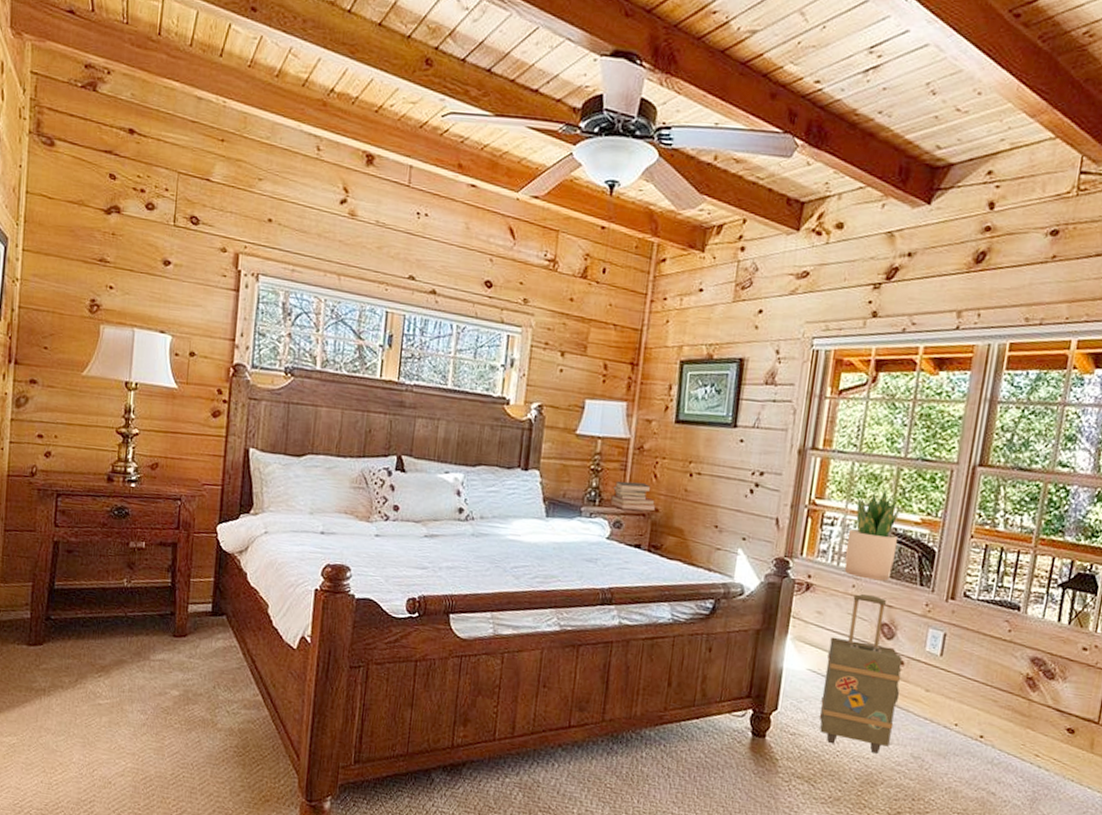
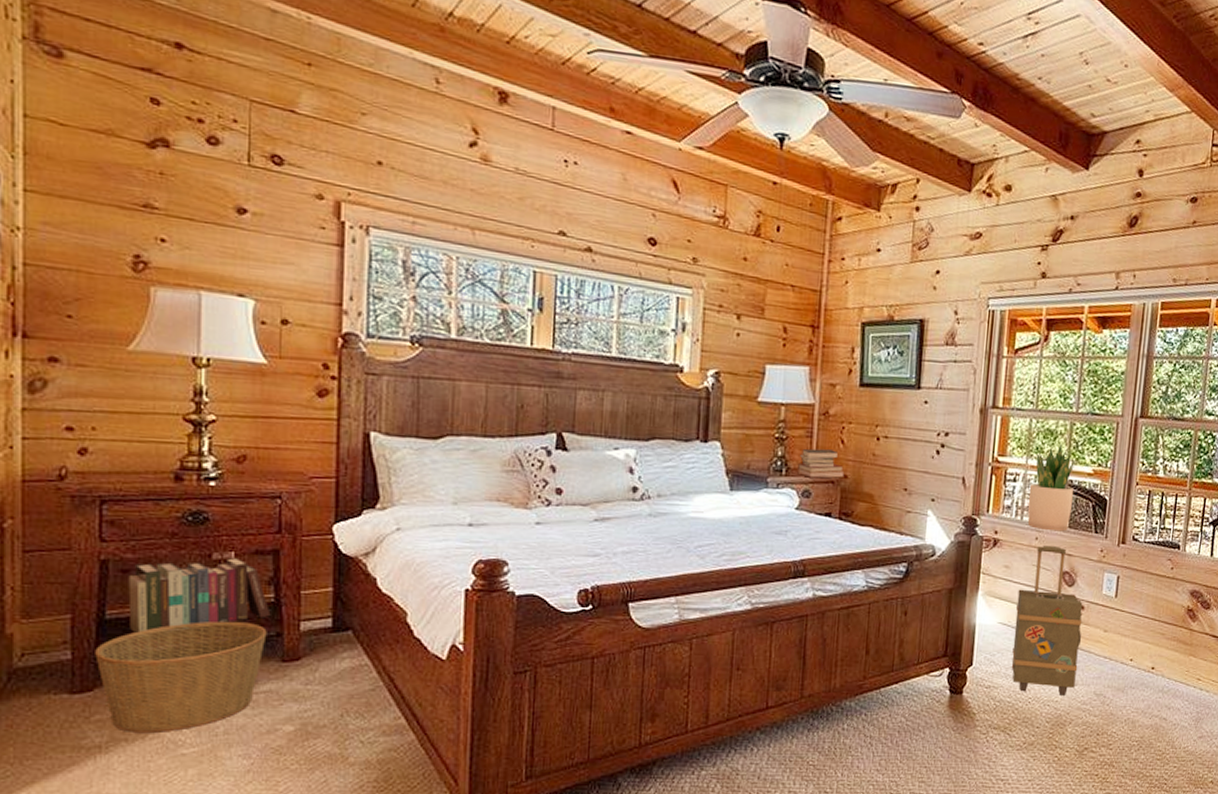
basket: none [46,597,164,685] -> present [95,620,267,732]
books: none [70,546,168,606] -> present [128,558,271,638]

